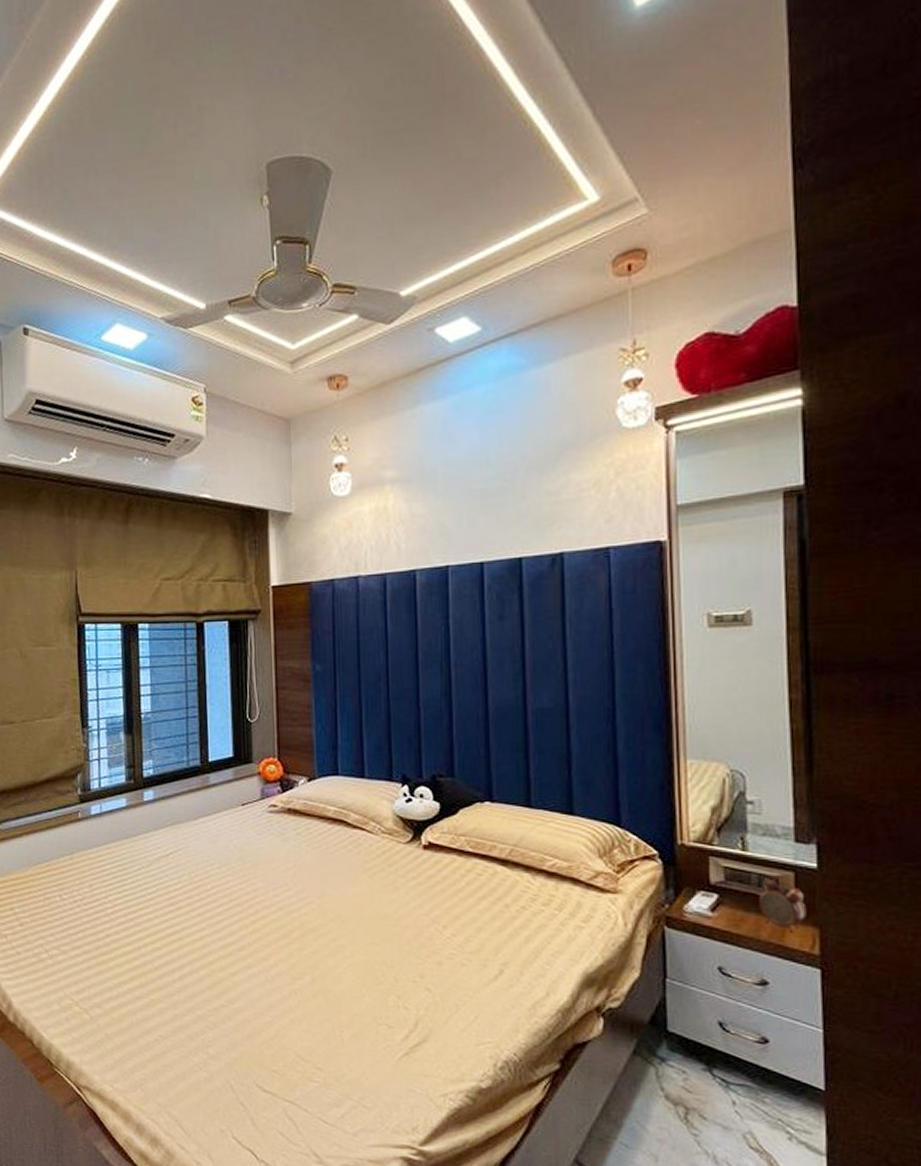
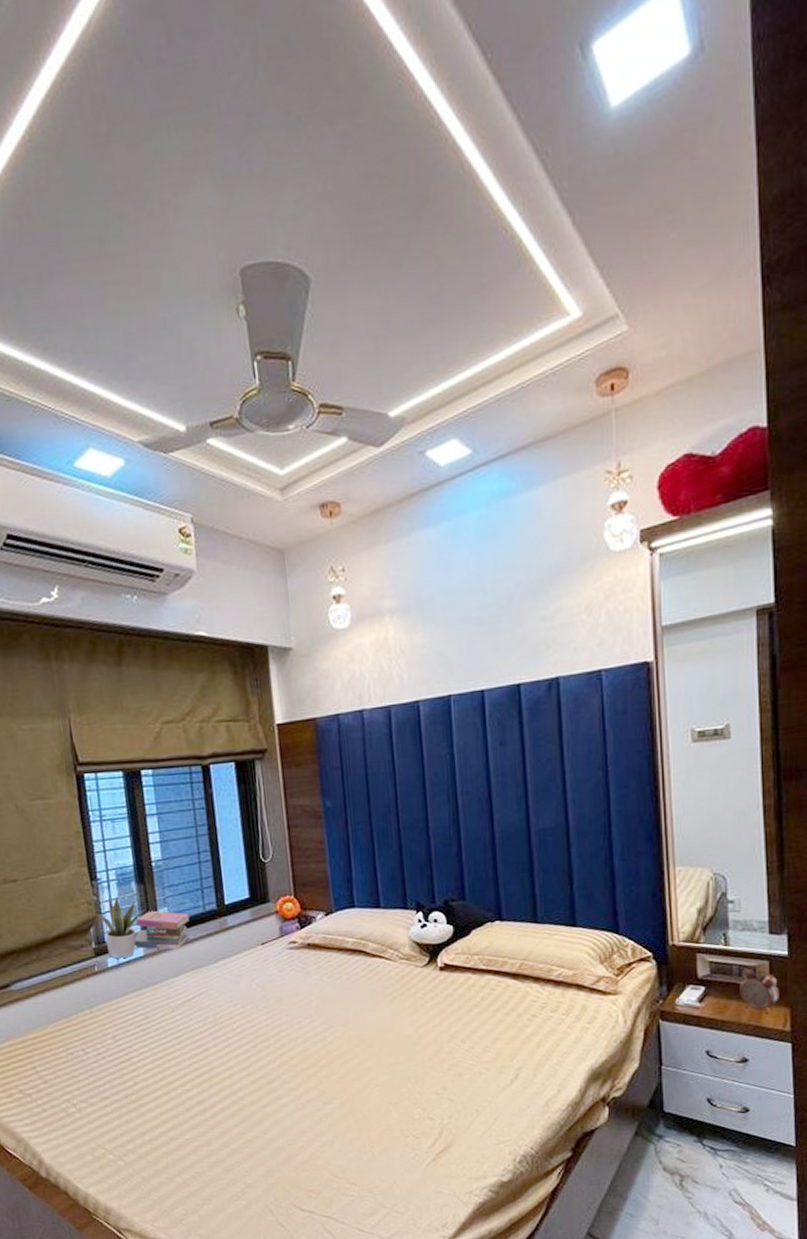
potted plant: none [85,744,131,808] -> present [97,895,146,960]
books: none [118,762,174,803] -> present [134,910,190,950]

